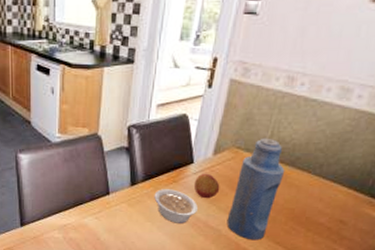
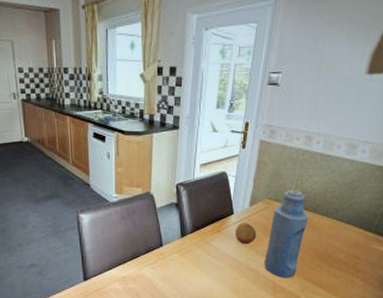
legume: present [154,189,198,223] -> none [202,238,239,268]

